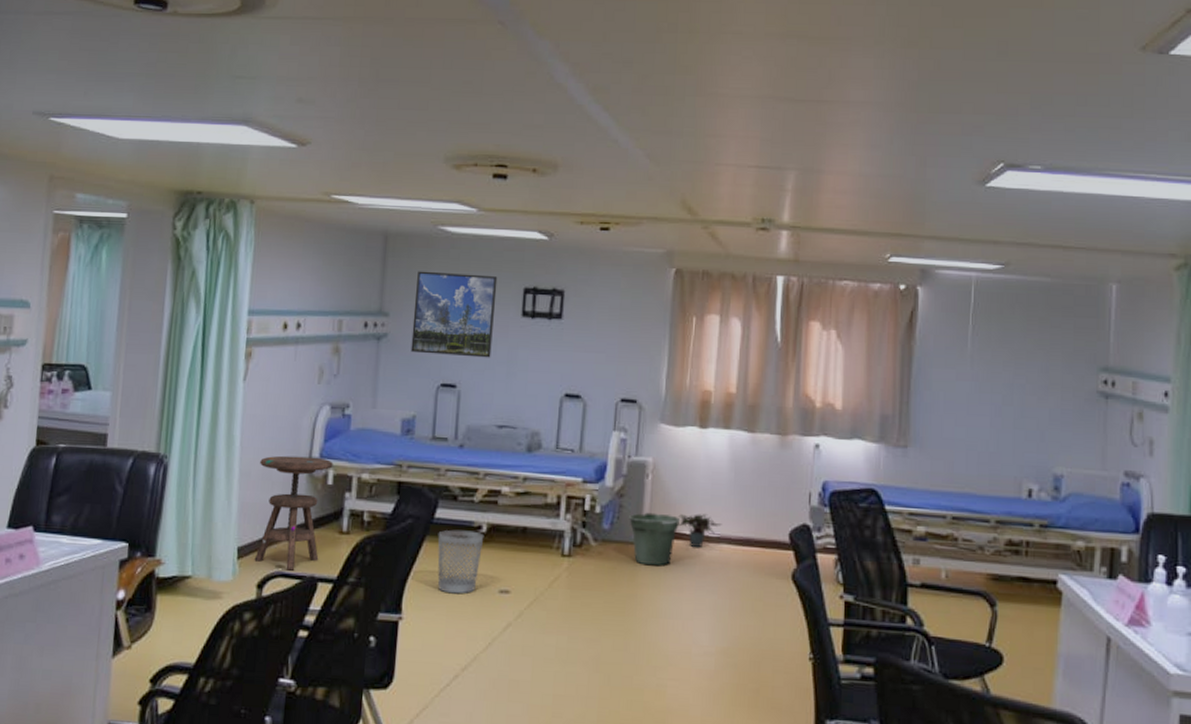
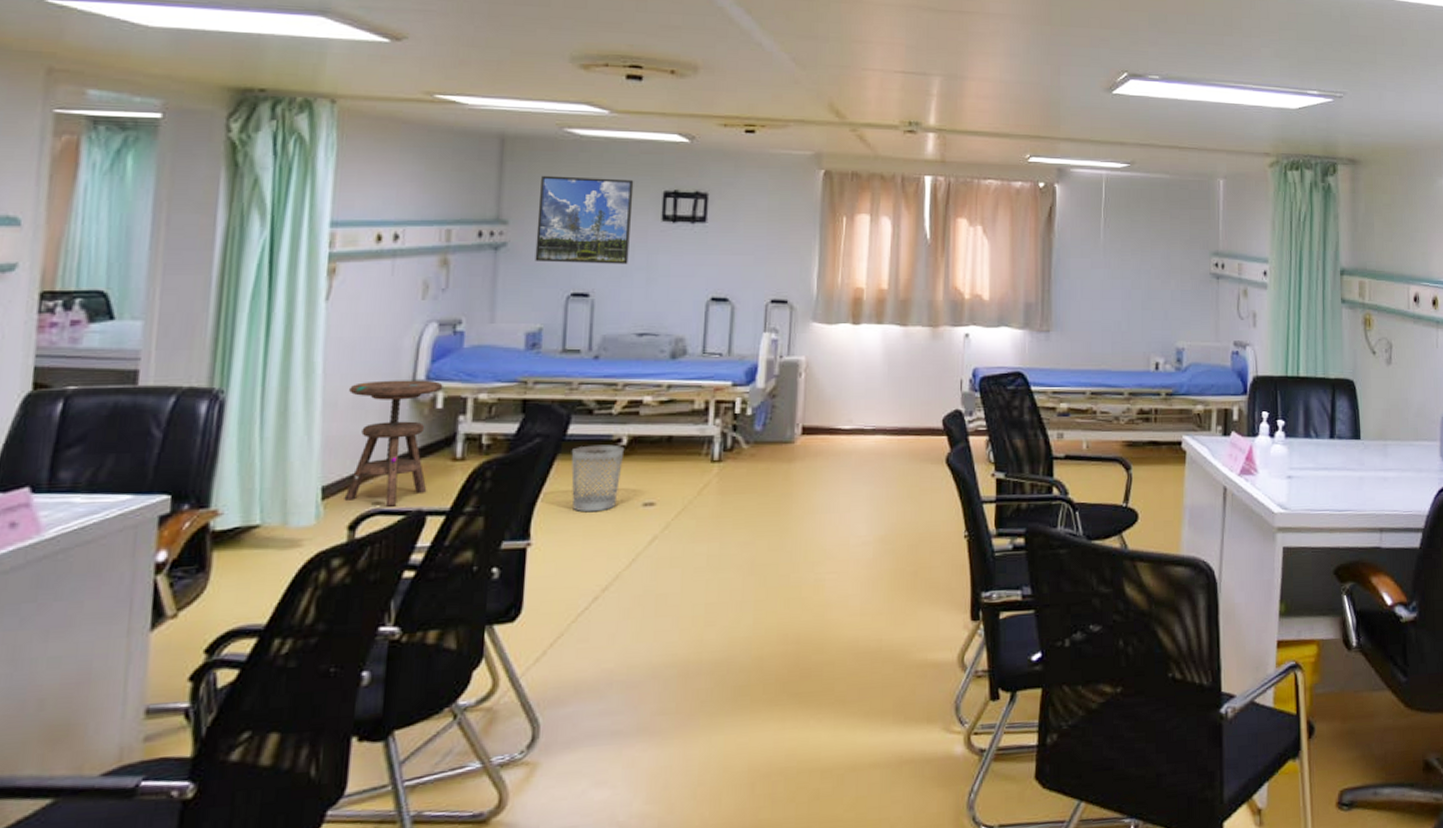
flower pot: present [629,512,681,566] -> none [782,410,836,463]
potted plant: present [678,514,722,549] -> none [833,408,877,442]

